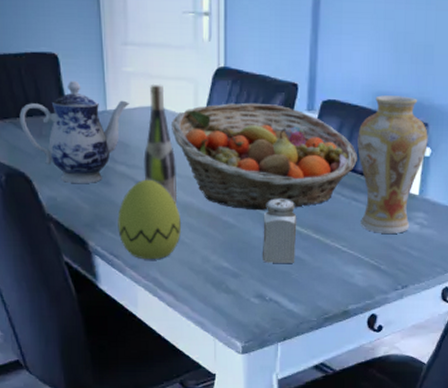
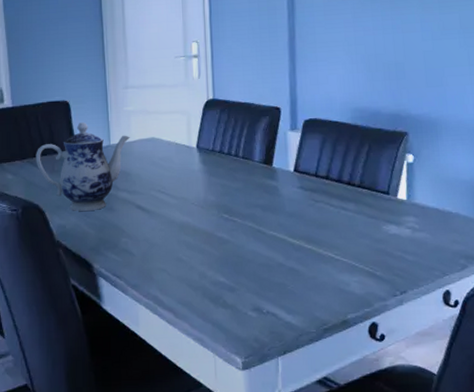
decorative egg: present [117,179,181,260] -> none [120,203,178,279]
wine bottle: present [143,83,178,206] -> none [143,118,175,226]
fruit basket: present [170,102,357,211] -> none [166,127,342,226]
salt shaker: present [263,198,297,263] -> none [256,212,290,275]
vase: present [357,95,428,234] -> none [340,109,410,240]

